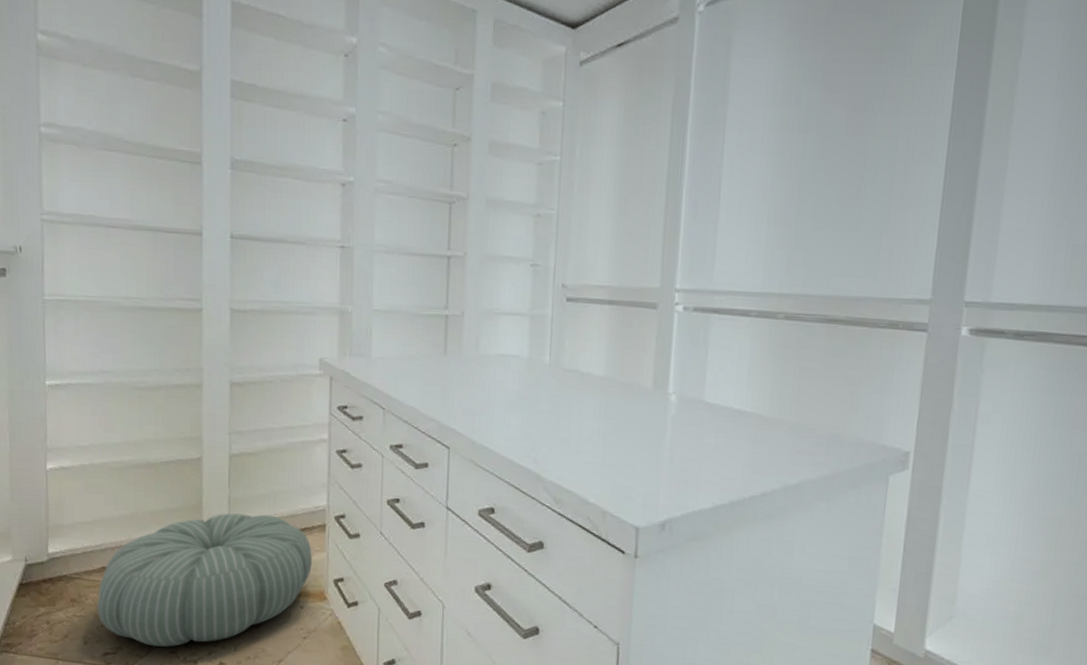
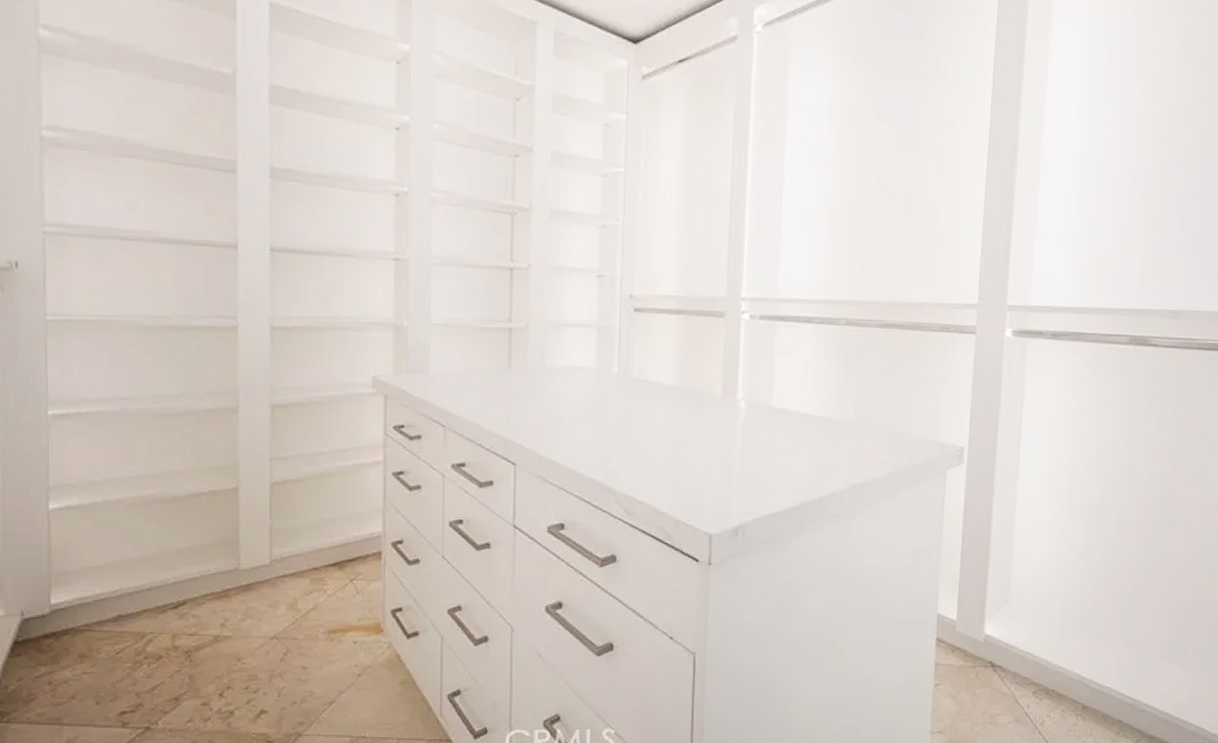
pouf: present [97,513,312,647] -> none [111,545,366,699]

